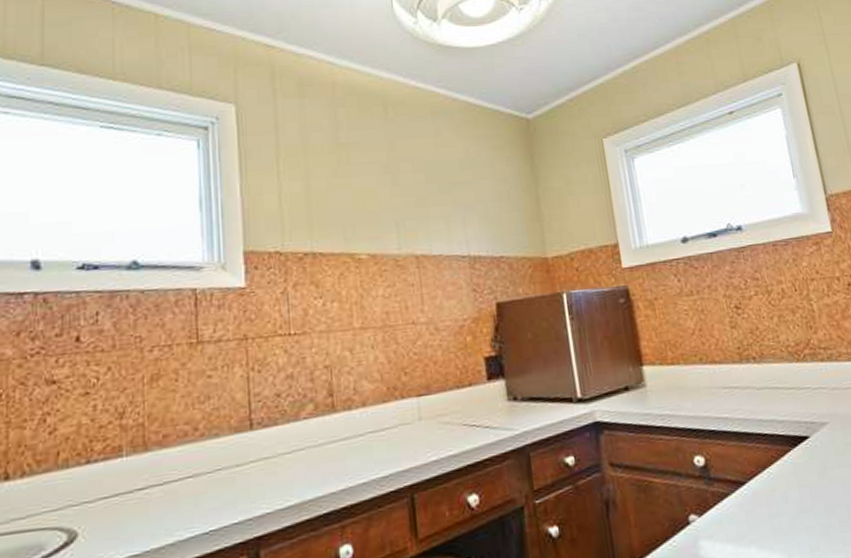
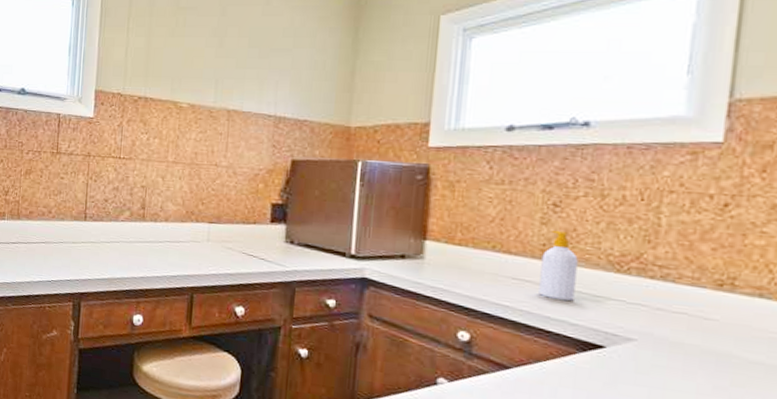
soap bottle: none [740,331,775,401] -> present [538,230,578,302]

